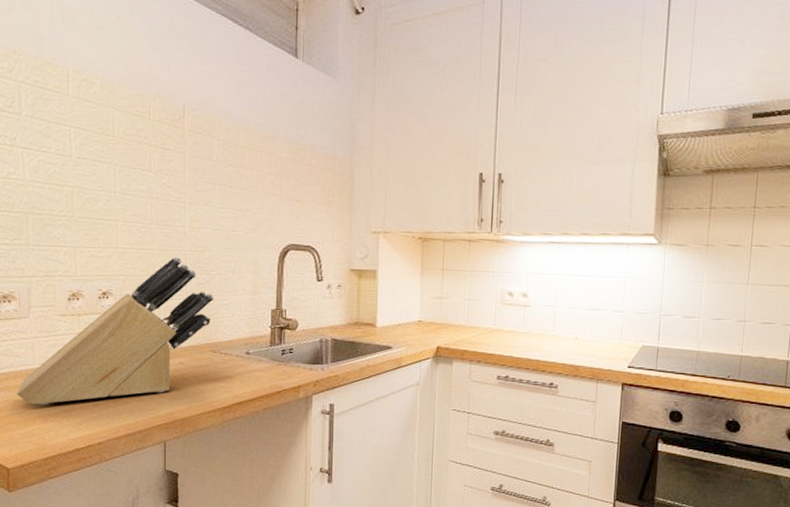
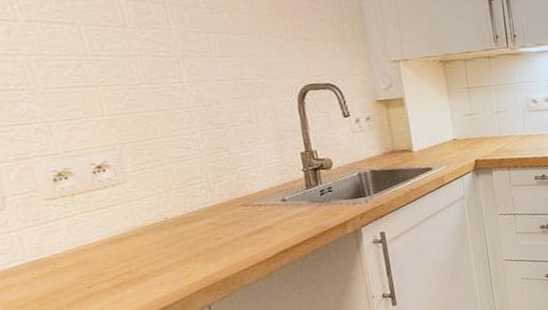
knife block: present [16,256,214,405] -> none [10,114,235,302]

